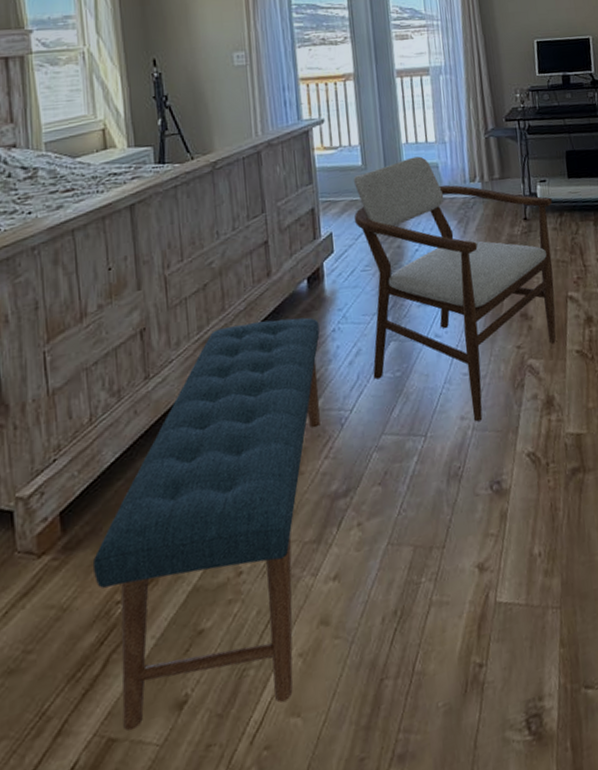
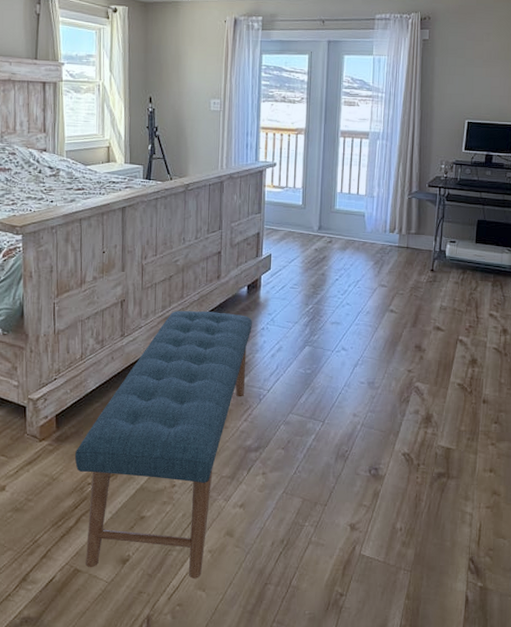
armchair: present [354,156,556,422] -> none [289,205,458,421]

